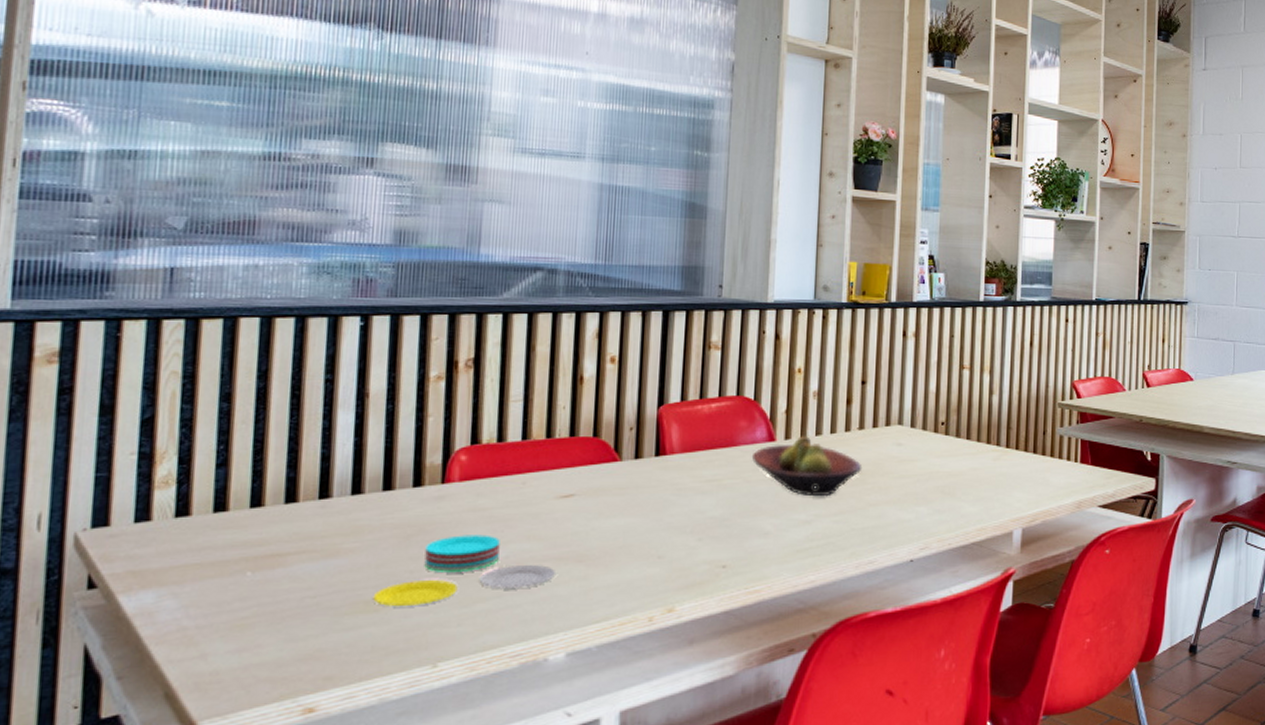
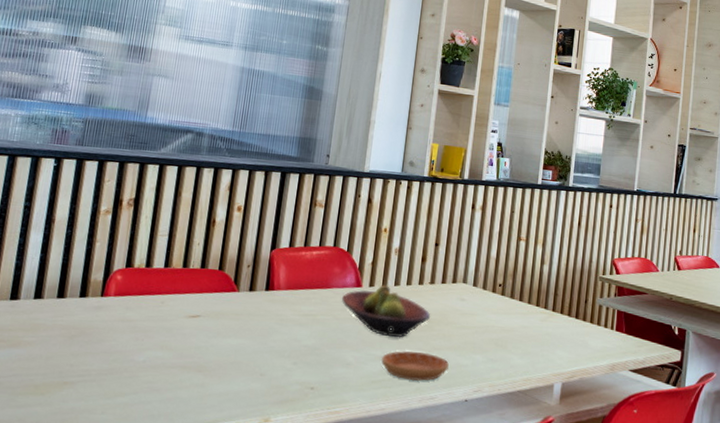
plate: present [372,534,555,606] -> none [41,339,180,393]
saucer: none [807,511,888,545] -> present [381,351,449,381]

